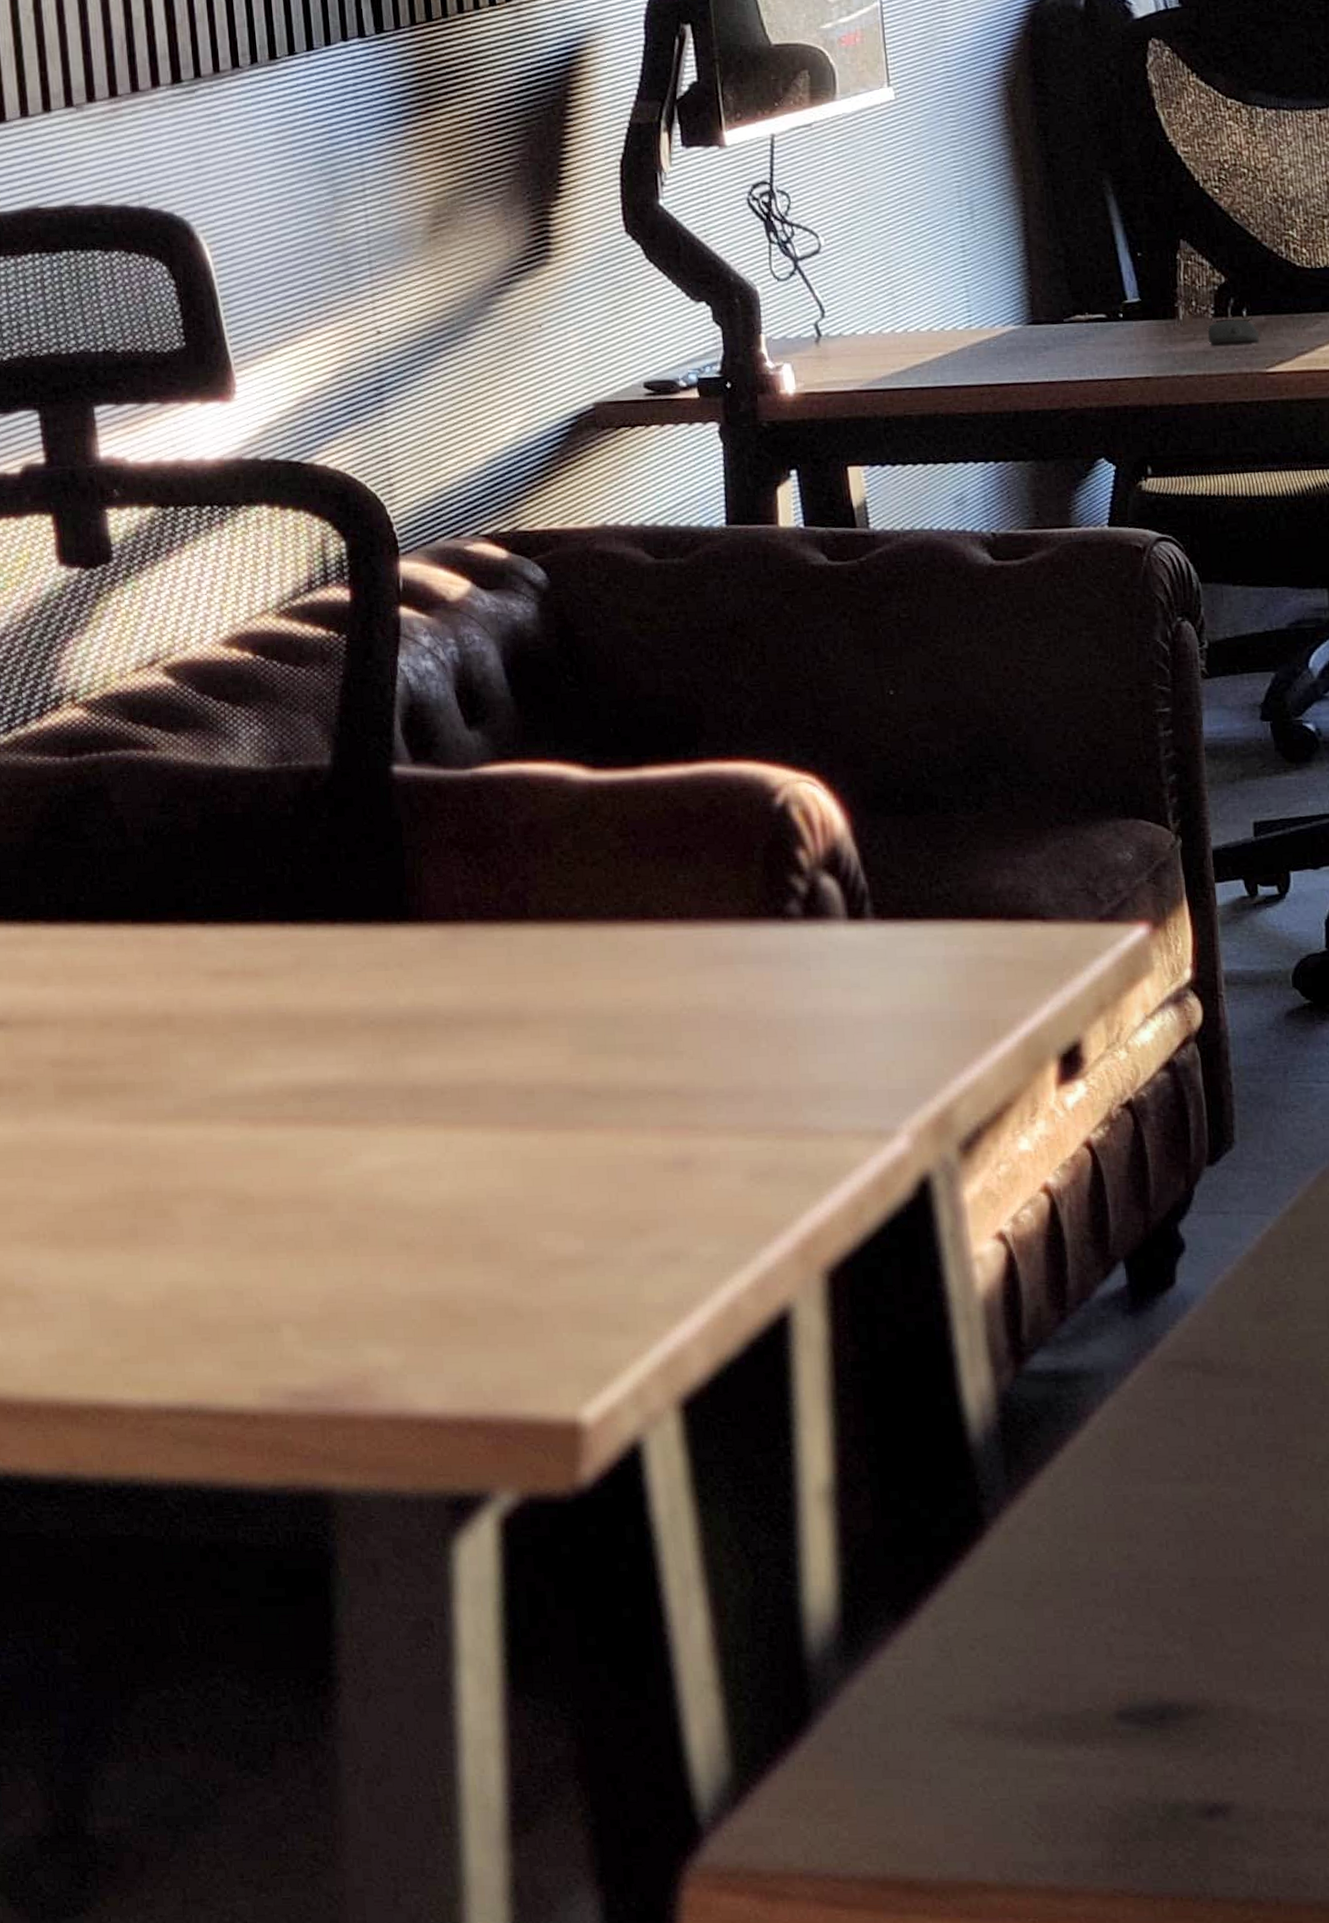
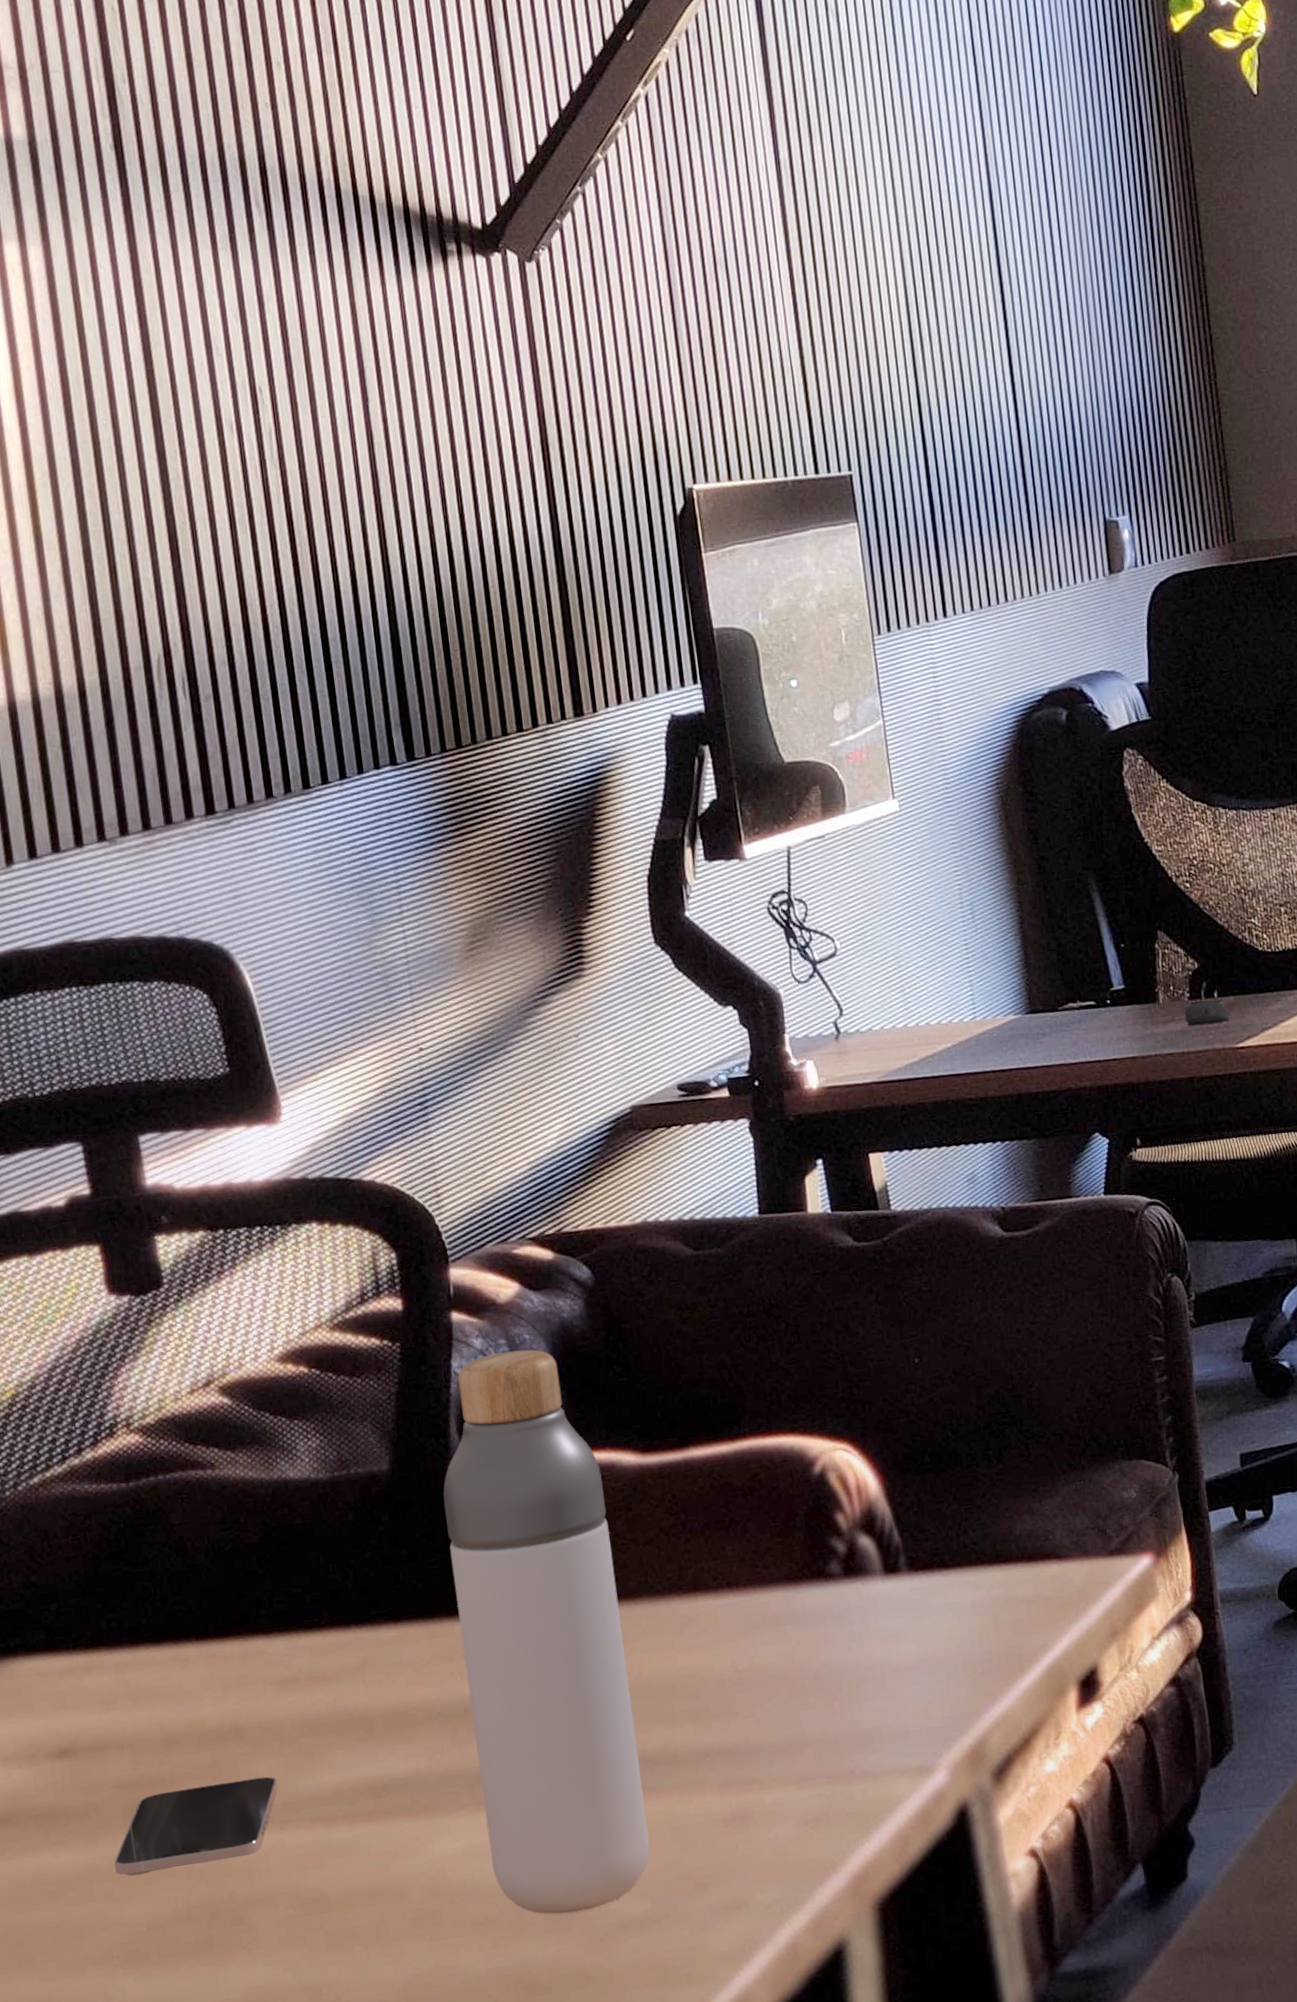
smartphone: none [44,1068,207,1156] -> present [114,1776,278,1876]
bottle: none [385,651,586,1244] -> present [443,1349,650,1915]

